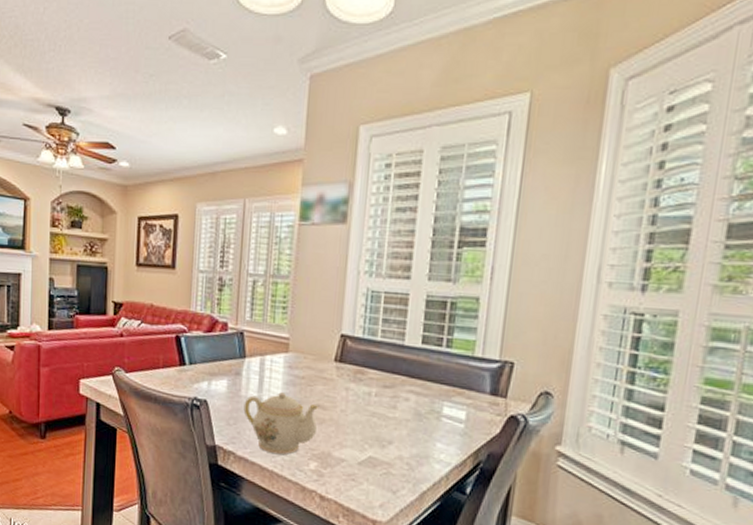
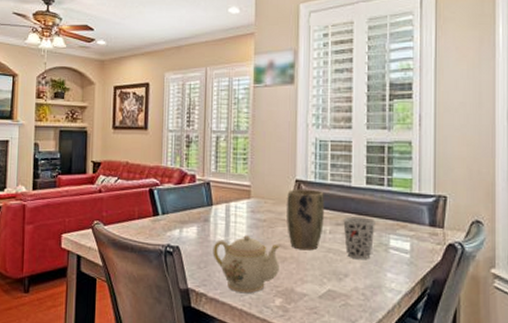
plant pot: none [327,344,372,413] -> present [287,188,324,251]
cup: none [391,378,429,427] -> present [343,216,375,260]

